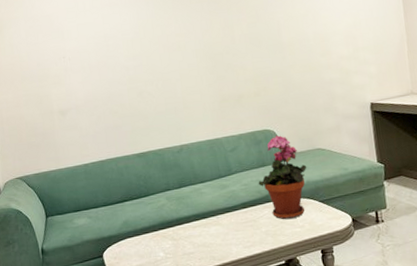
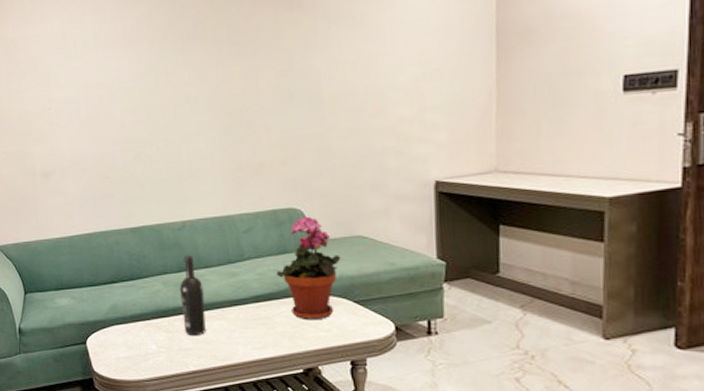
wine bottle: none [181,173,205,242] -> present [180,255,206,336]

